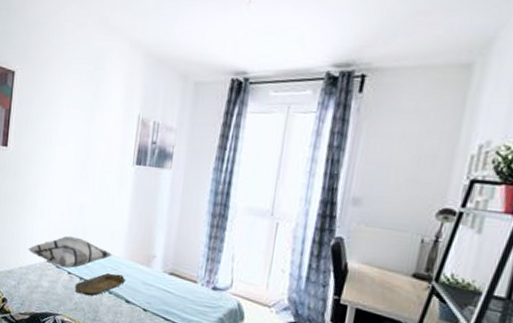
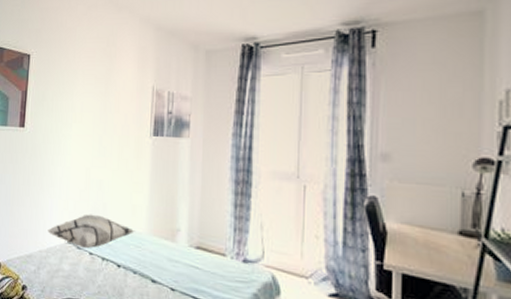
serving tray: present [74,272,125,296] -> none [97,250,150,278]

